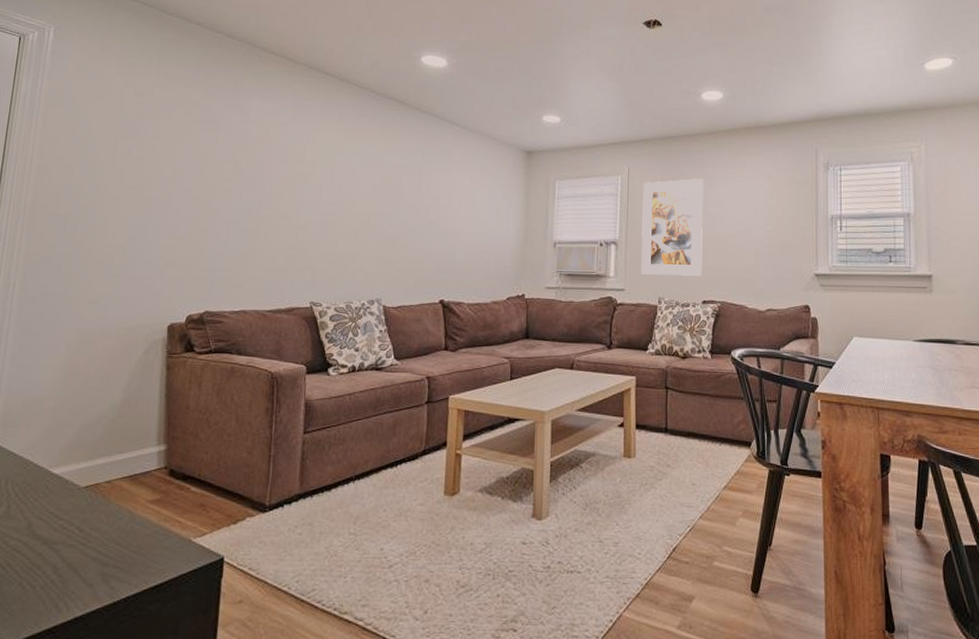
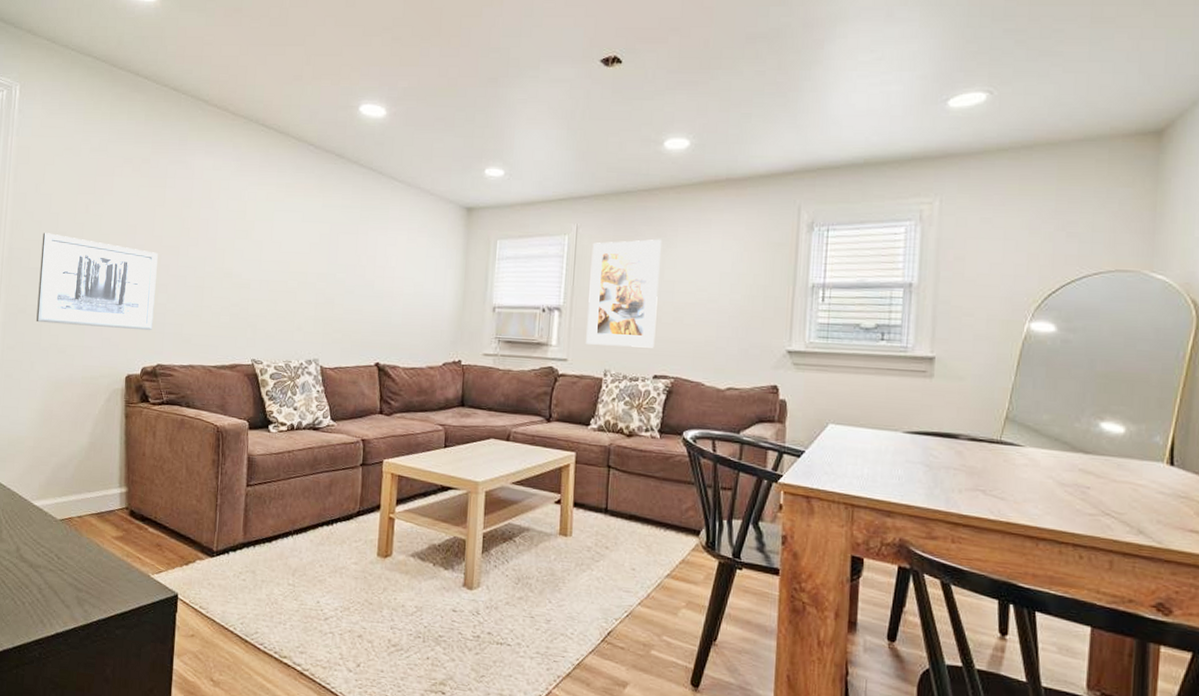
wall art: none [63,178,208,277] -> present [36,233,158,331]

